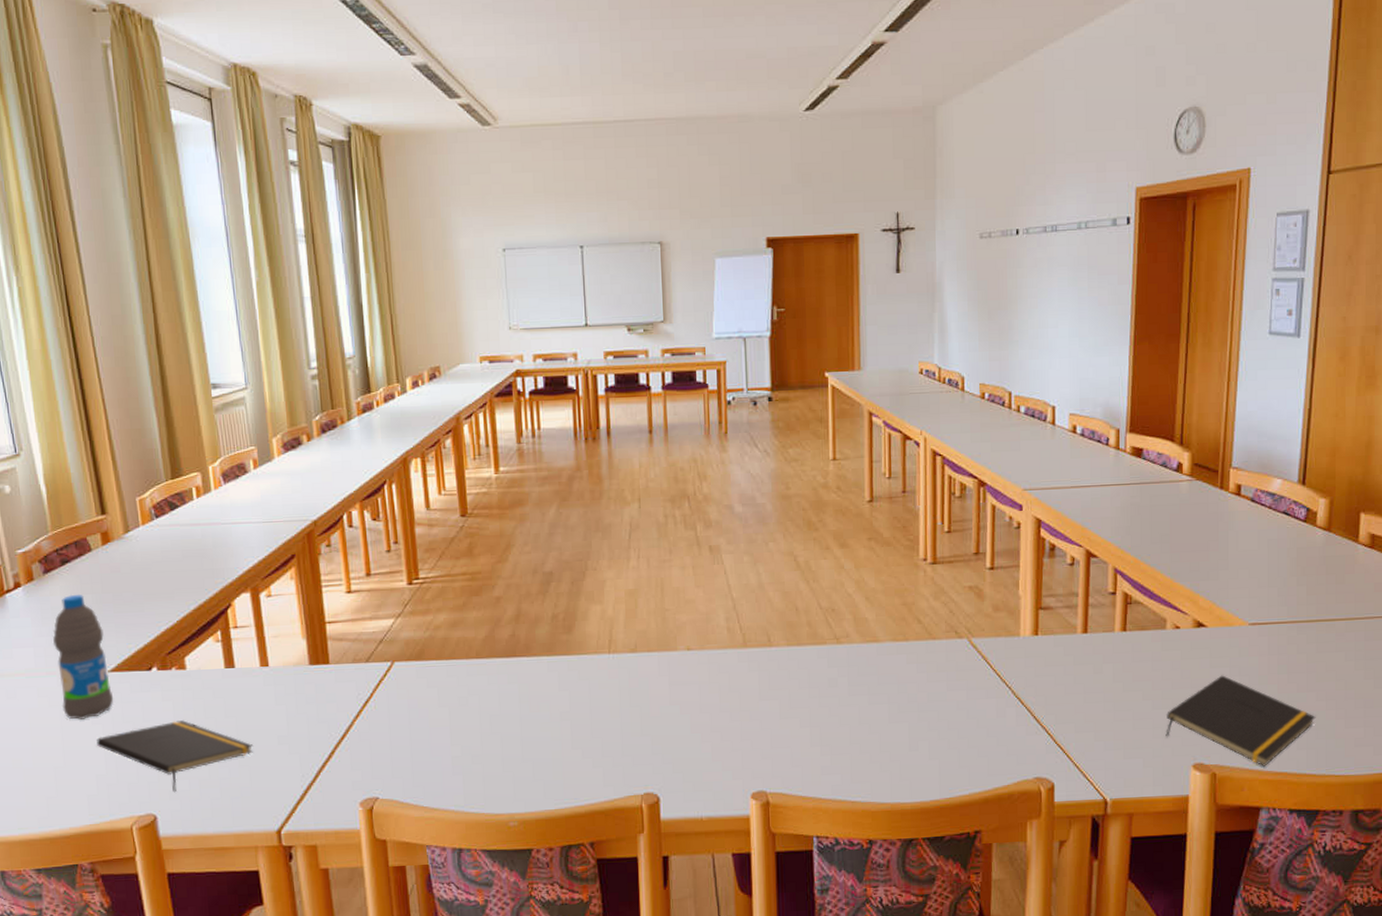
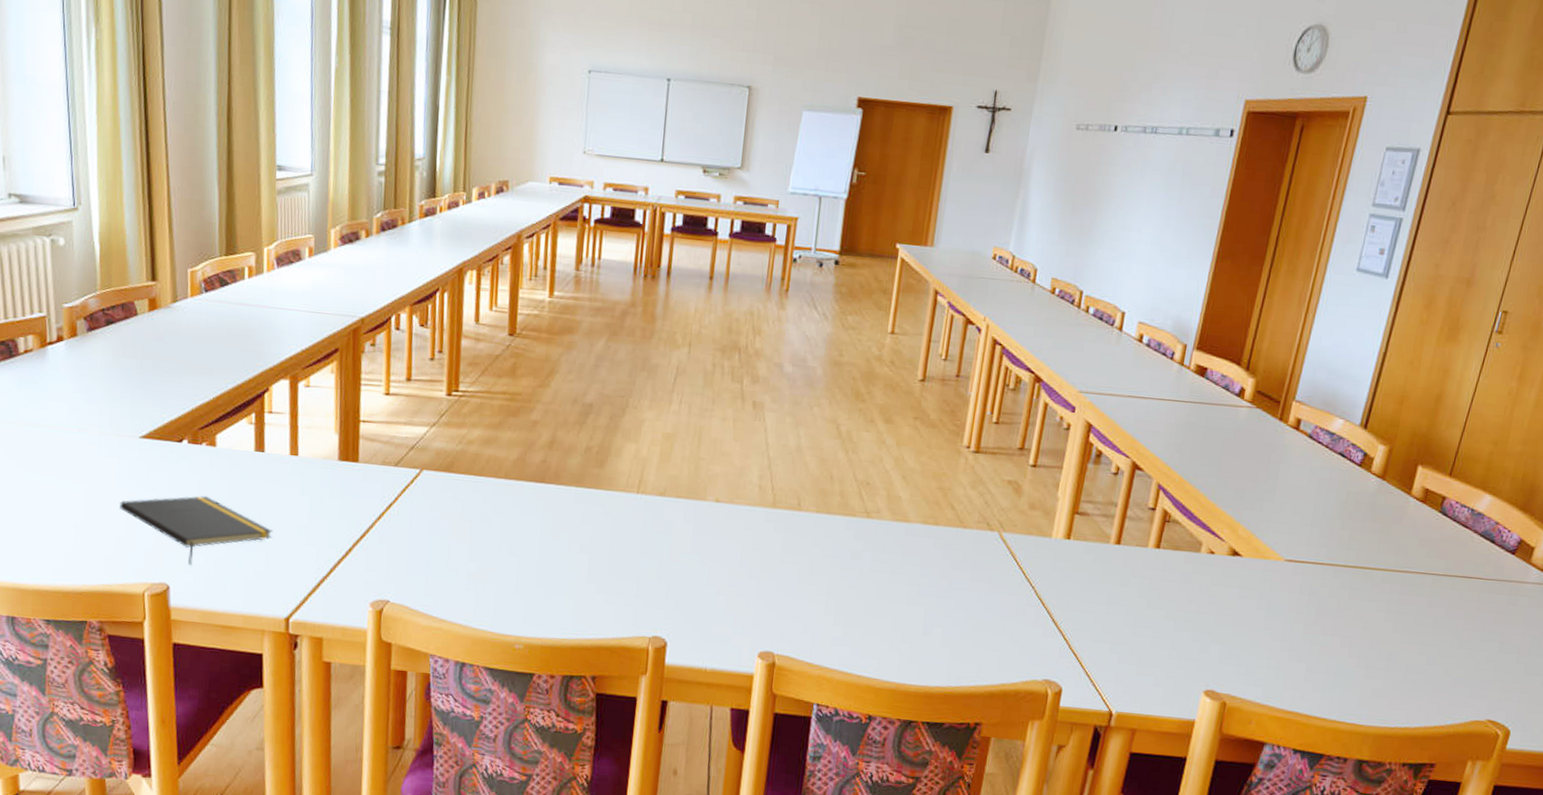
water bottle: present [52,594,114,720] -> none [88,355,142,481]
notepad: present [1166,675,1316,767] -> none [1182,606,1337,703]

